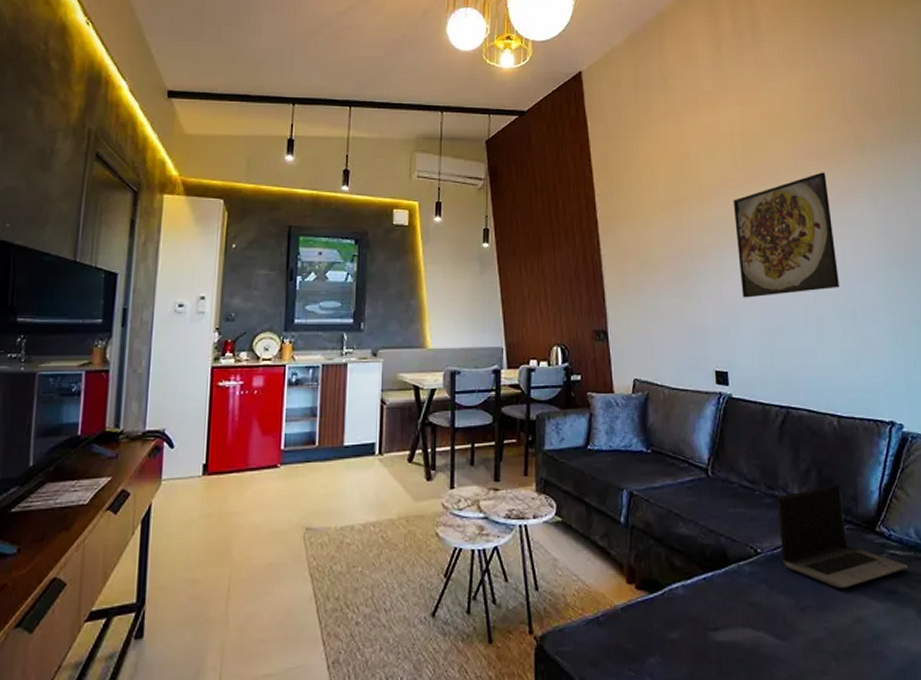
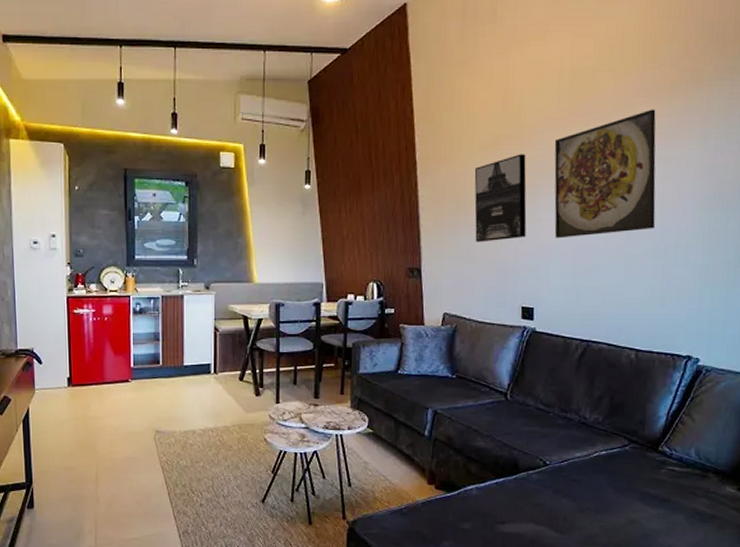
wall art: none [656,213,713,303] -> present [474,154,527,242]
laptop computer: present [776,485,908,588] -> none [568,410,684,496]

